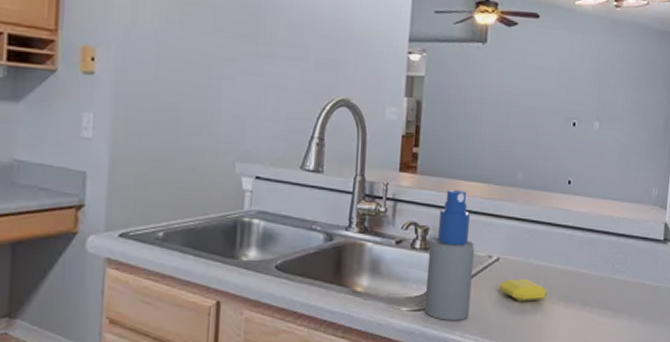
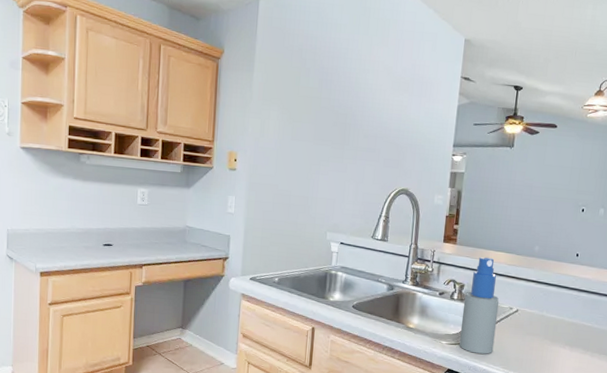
soap bar: present [499,279,548,302] -> none [517,326,557,344]

